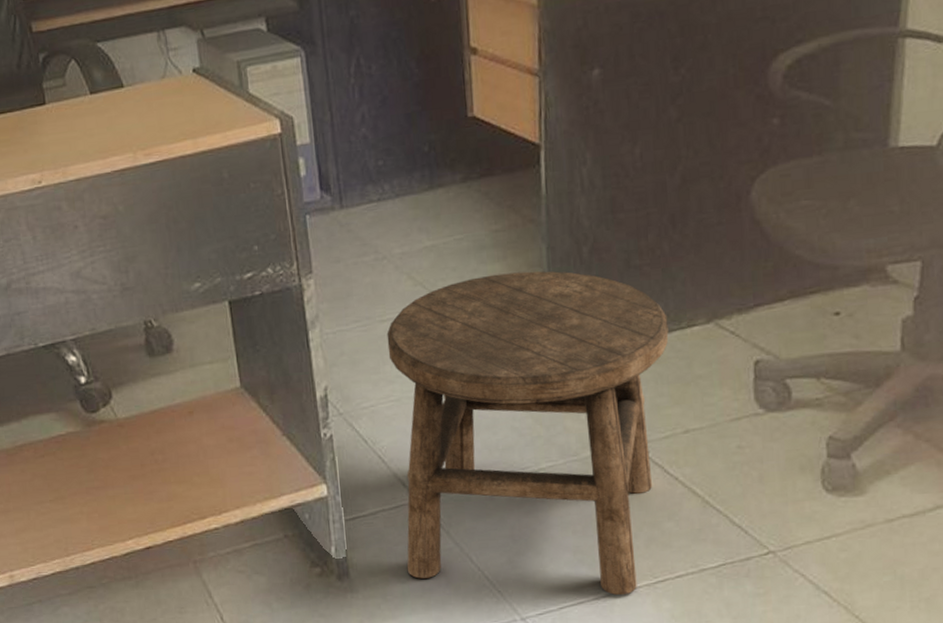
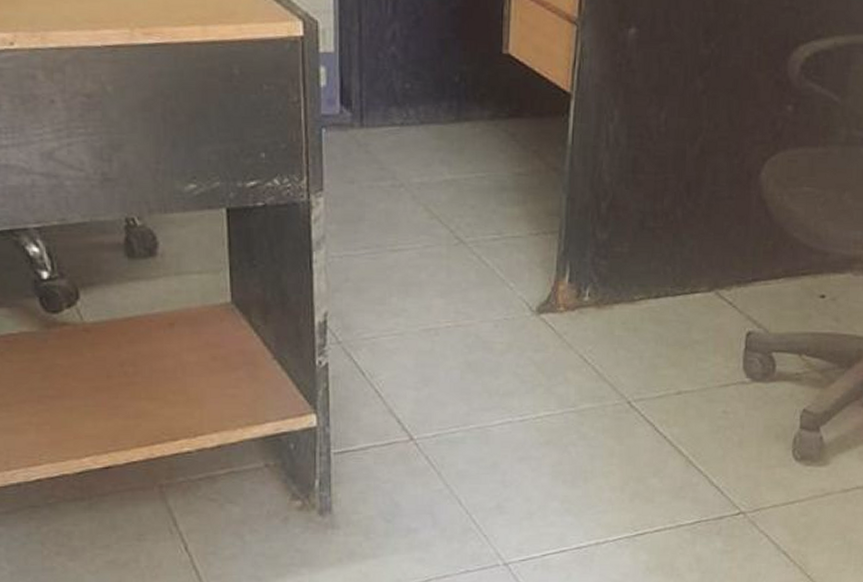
stool: present [386,271,669,596] -> none [393,218,673,546]

